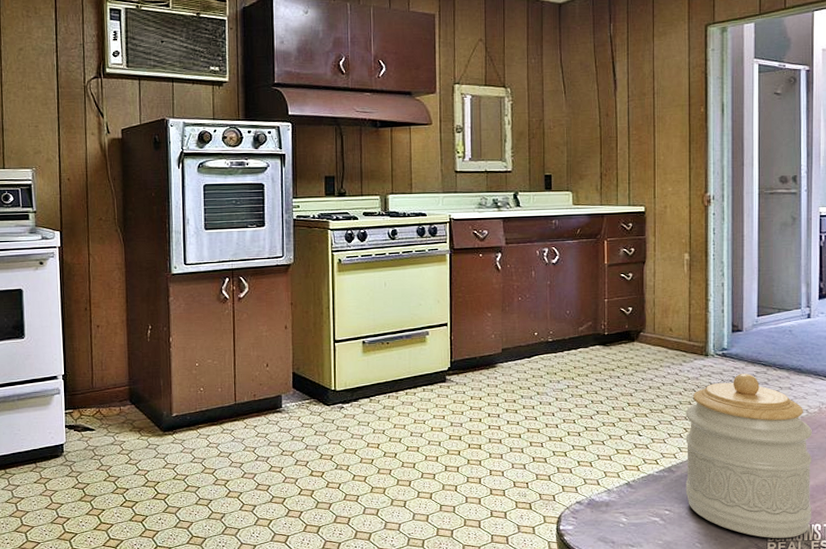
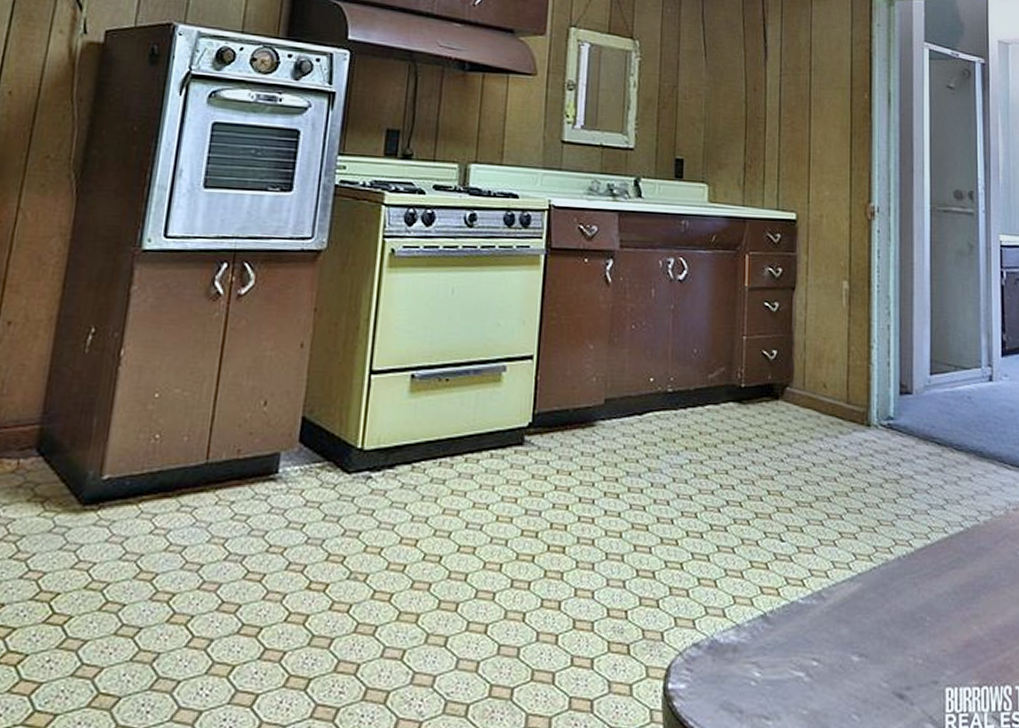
jar: present [685,373,813,539] -> none [839,455,1000,709]

